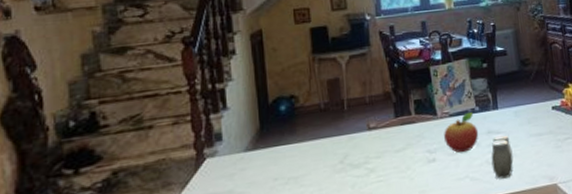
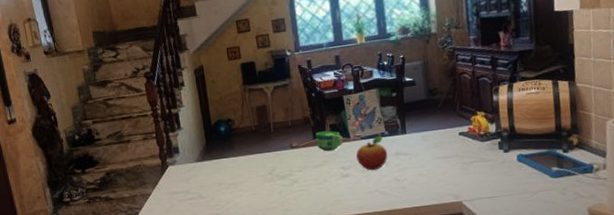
cup: none [398,107,430,133] -> present [316,131,344,152]
salt and pepper shaker: present [491,134,514,179] -> none [399,156,420,194]

